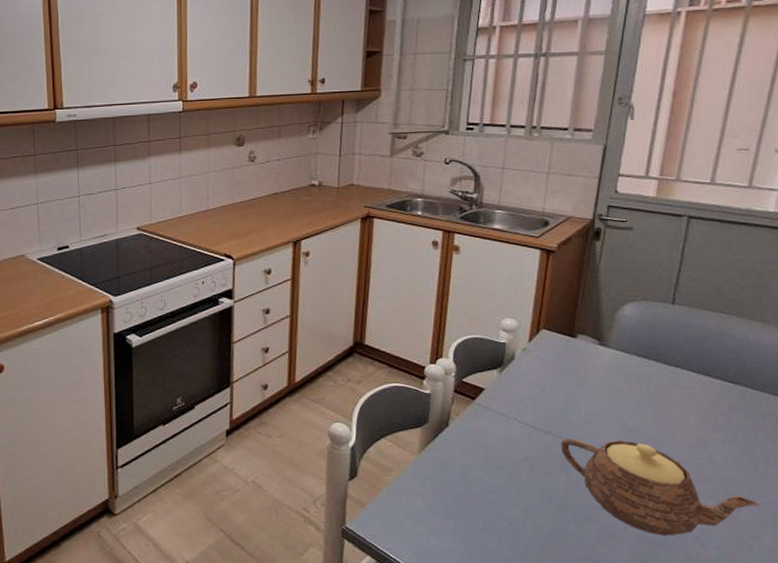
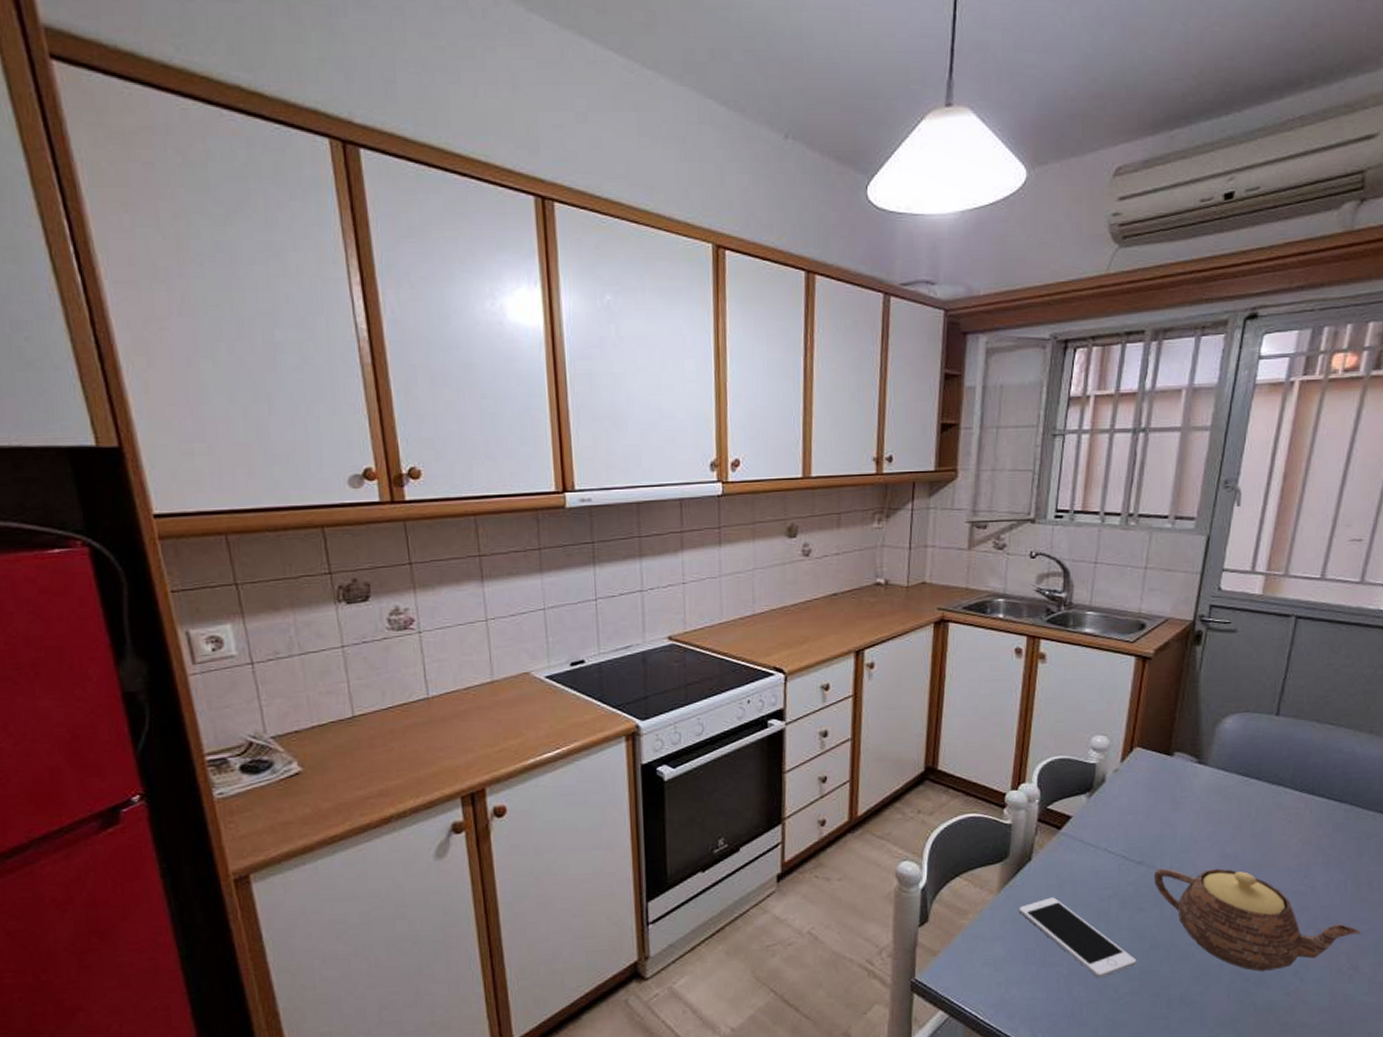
cell phone: none [438,460,546,534] -> present [1019,897,1137,978]

